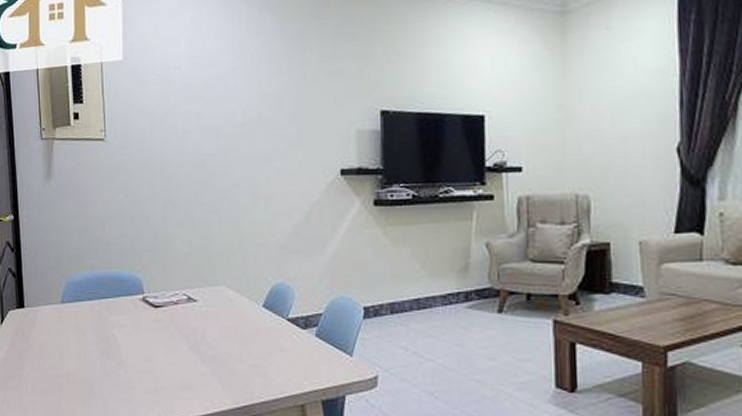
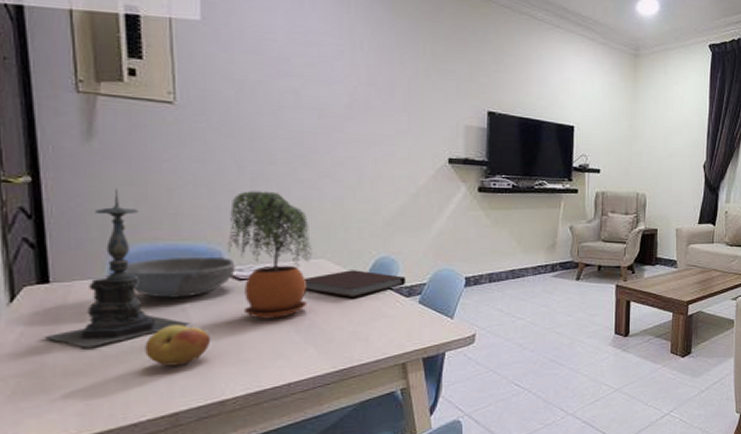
candle holder: none [21,221,119,367] -> present [44,188,191,348]
bowl: none [72,285,152,324] -> present [124,258,236,298]
fruit: none [86,349,134,390] -> present [145,324,211,366]
potted plant: none [145,217,214,347] -> present [227,191,312,319]
notebook: none [208,298,303,328] -> present [304,270,407,298]

